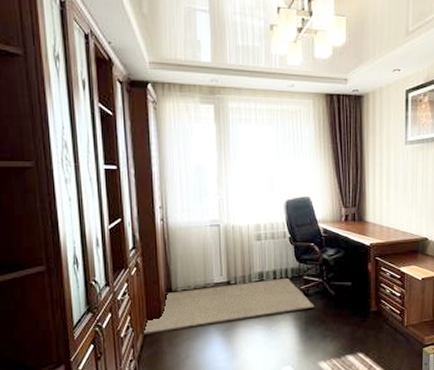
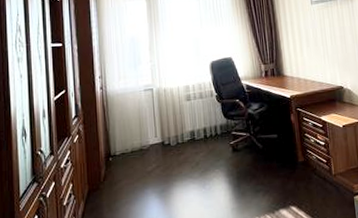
rug: present [141,277,316,335] -> none [83,134,246,203]

